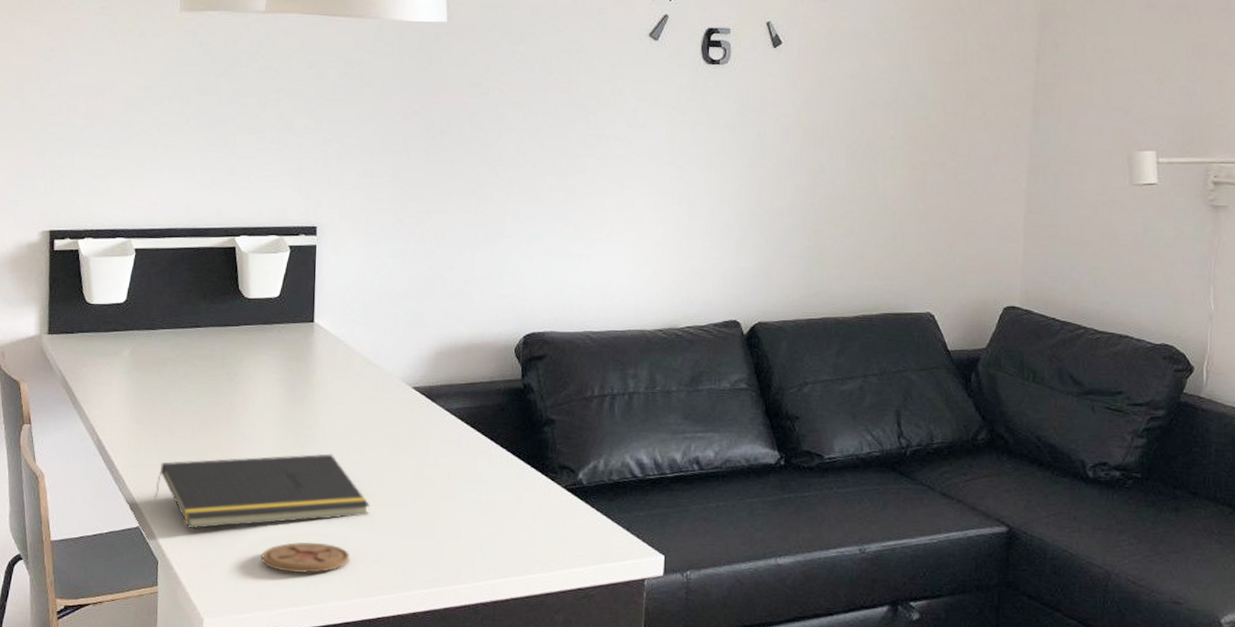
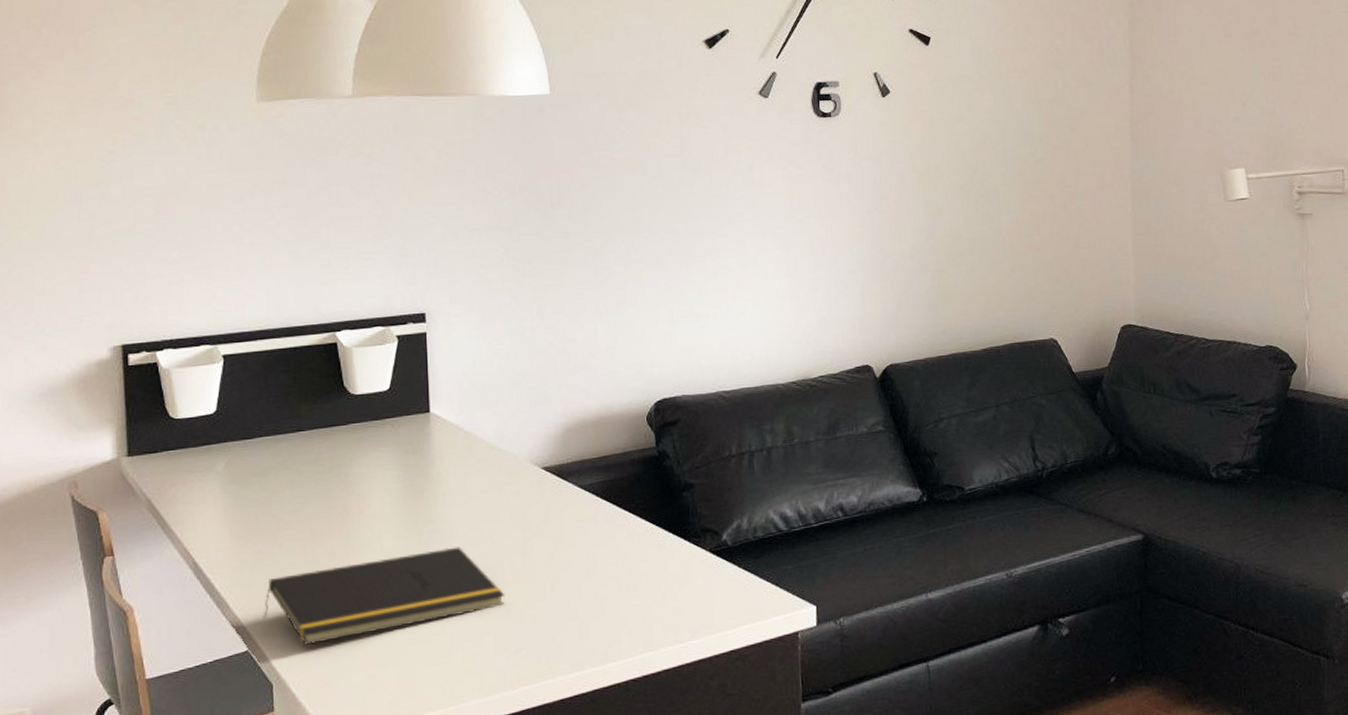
coaster: present [261,542,350,574] -> none [389,640,488,677]

